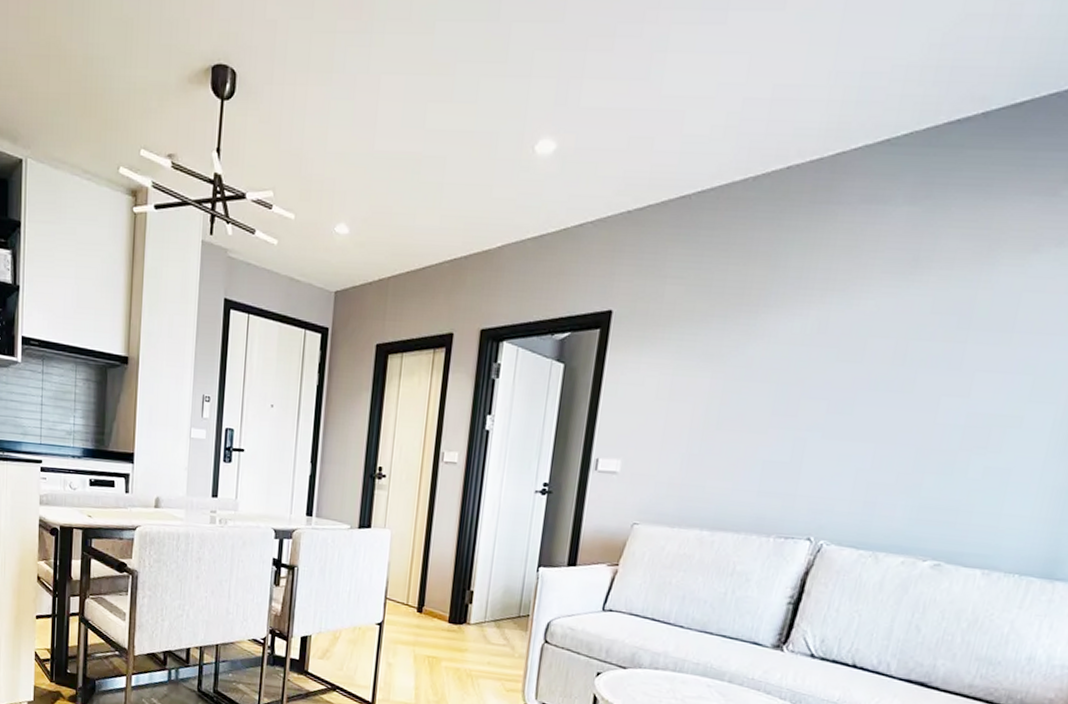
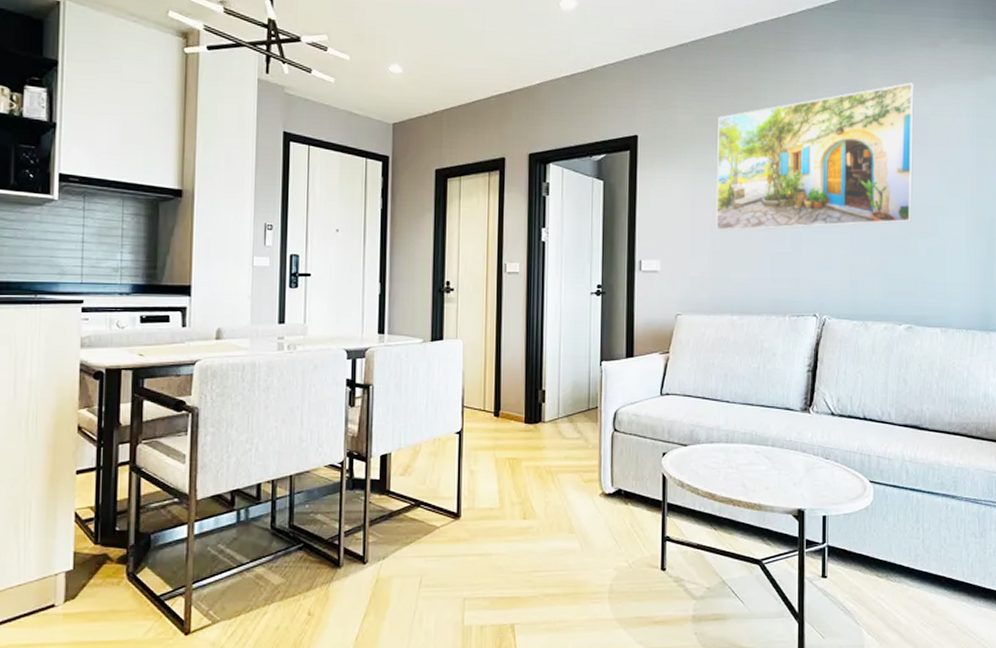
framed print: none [695,245,1008,434] -> present [716,82,914,231]

